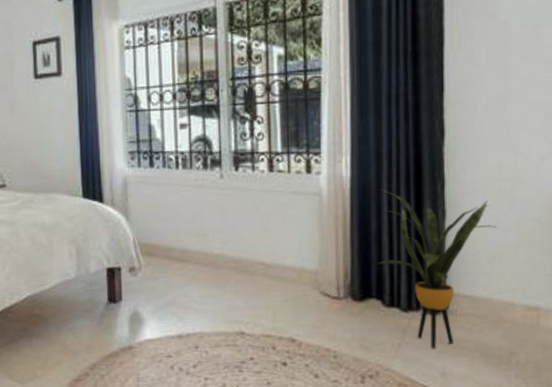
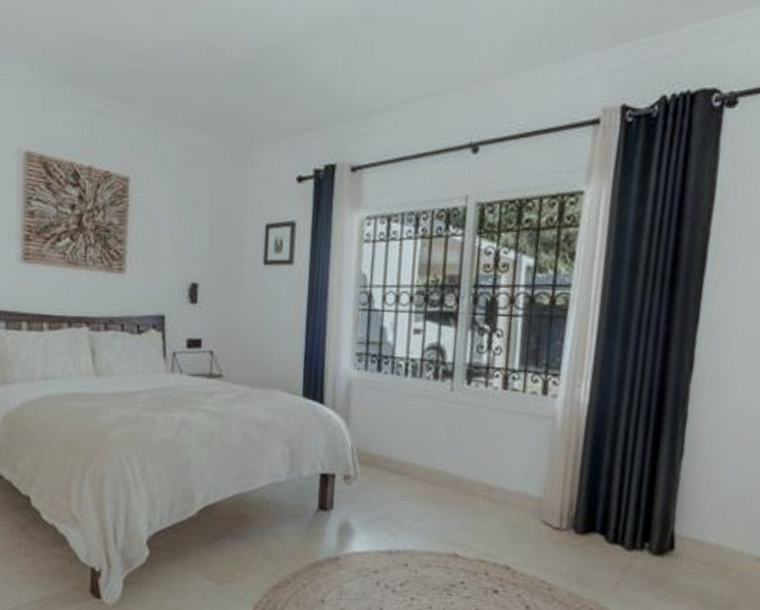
house plant: present [378,189,497,349] -> none [606,420,736,591]

